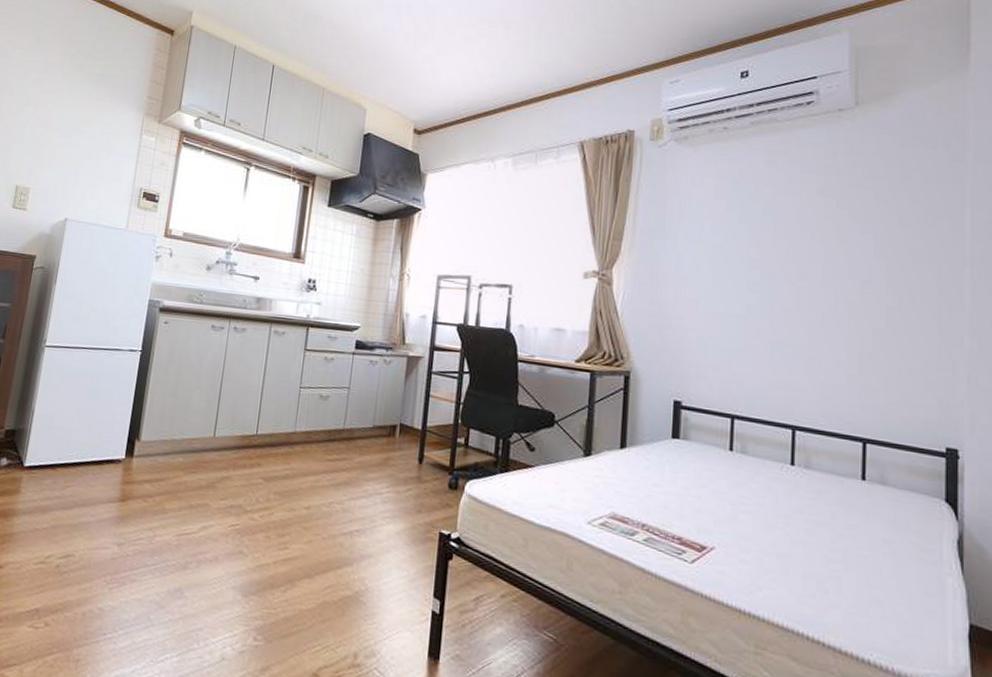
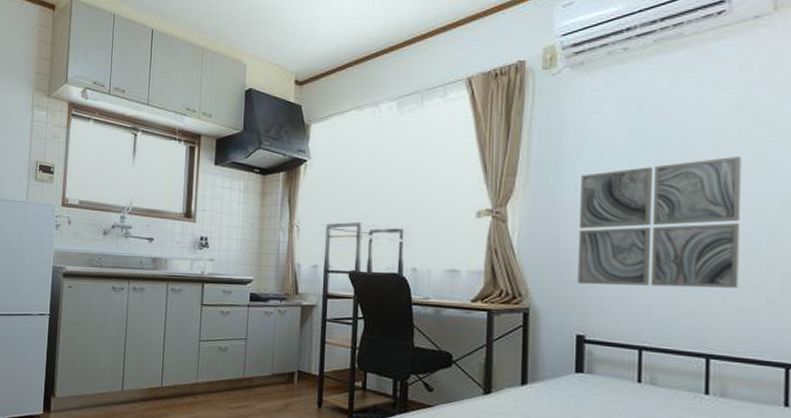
wall art: none [676,236,826,363] -> present [577,155,742,288]

